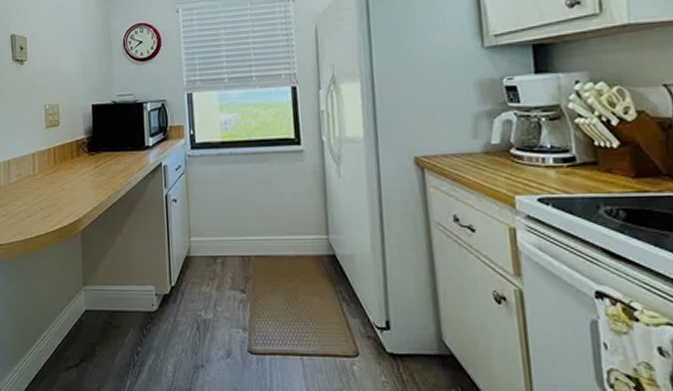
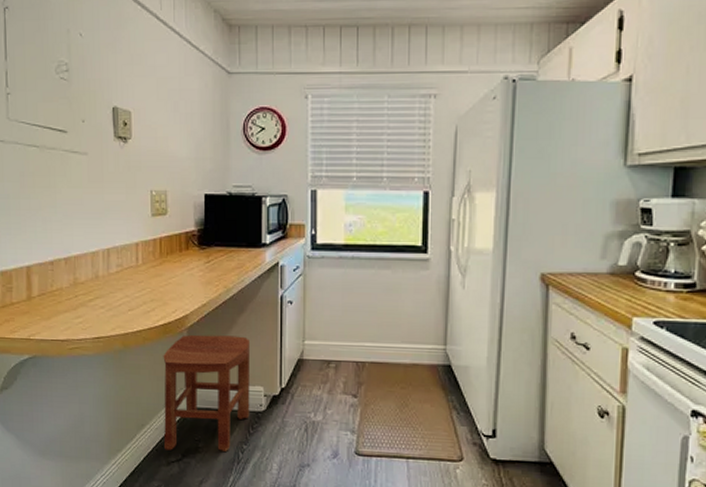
stool: none [59,236,143,355] -> present [163,334,250,451]

